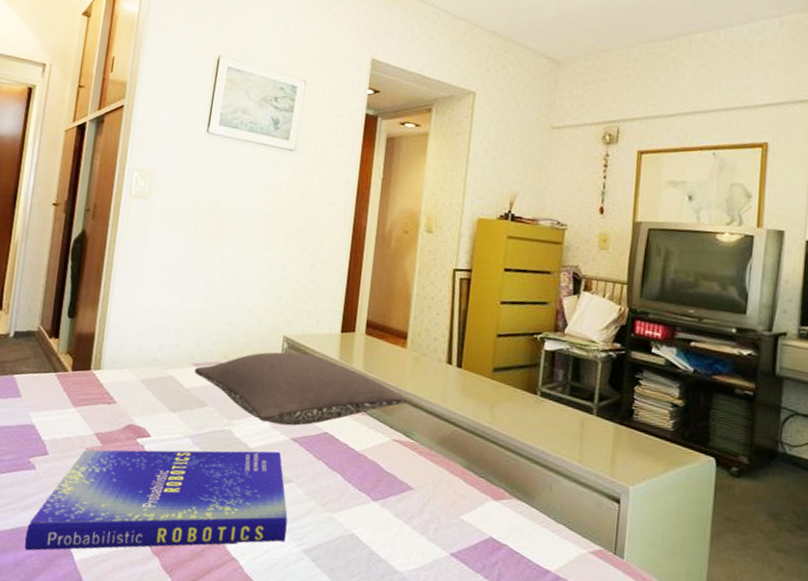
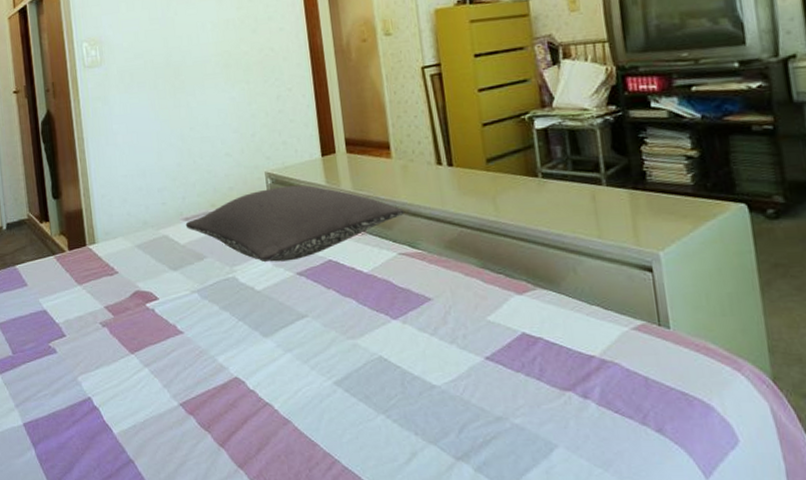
book: present [24,449,288,551] -> none [62,288,314,433]

